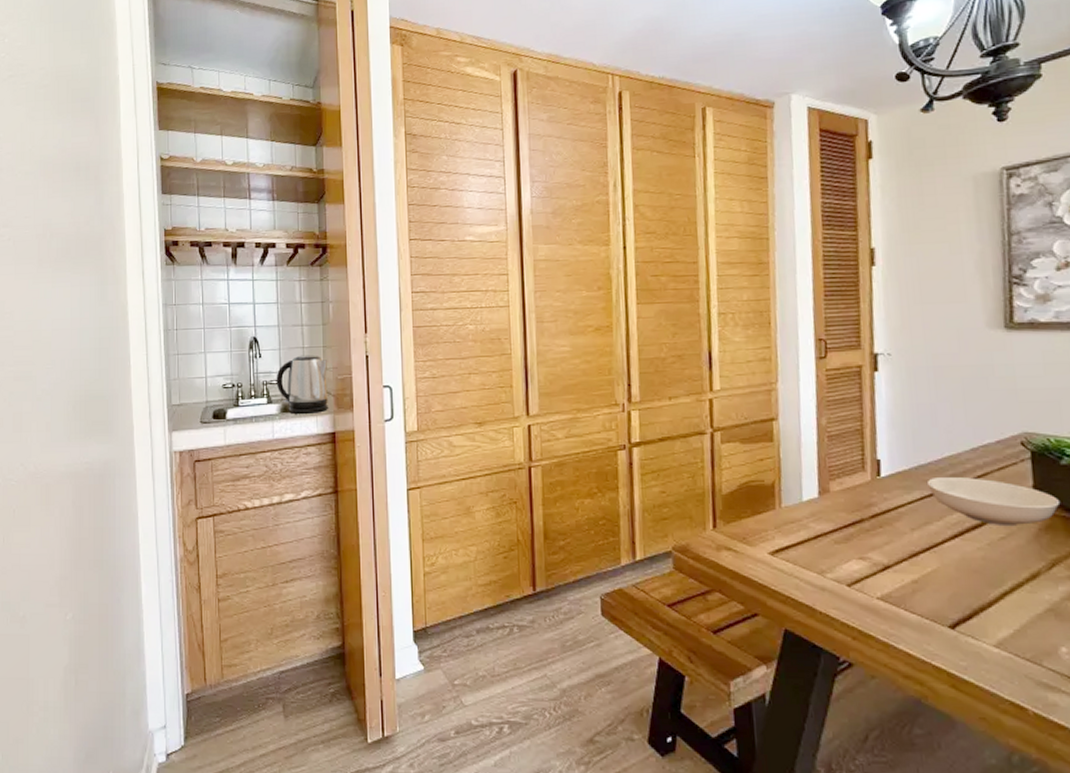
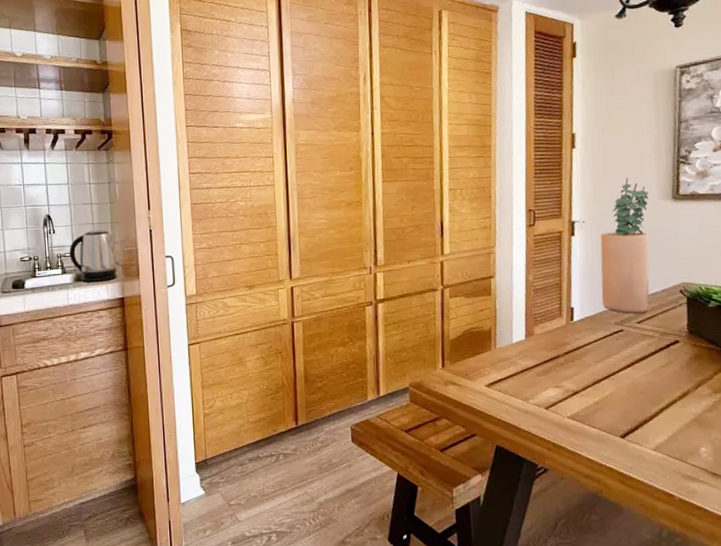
vase: none [911,301,981,470] -> present [600,177,650,314]
bowl: present [926,476,1061,527] -> none [608,319,707,357]

